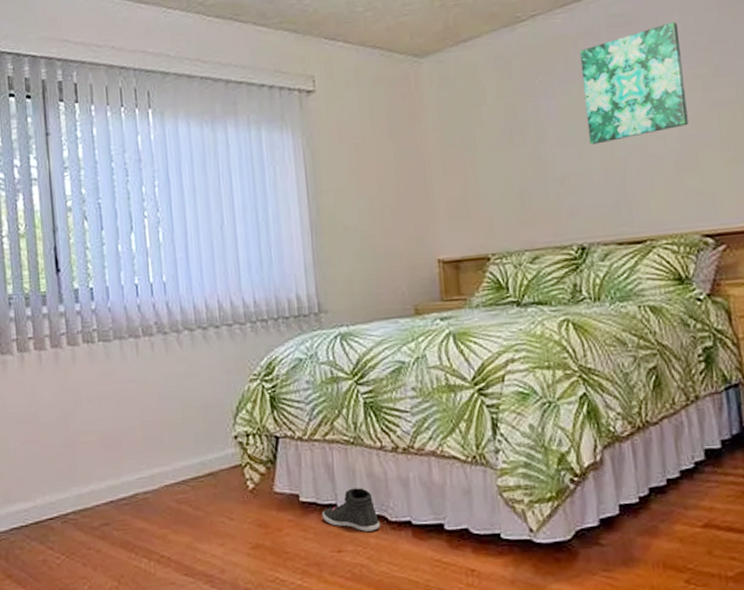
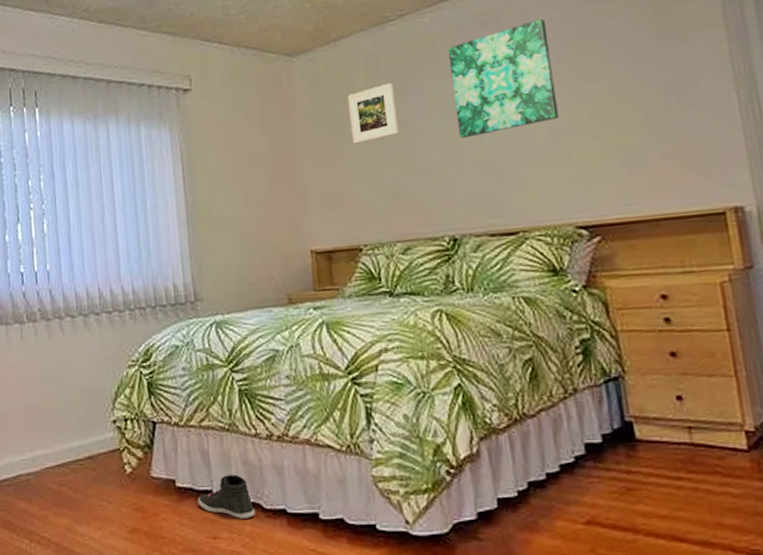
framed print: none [476,87,529,150] -> present [347,83,399,144]

